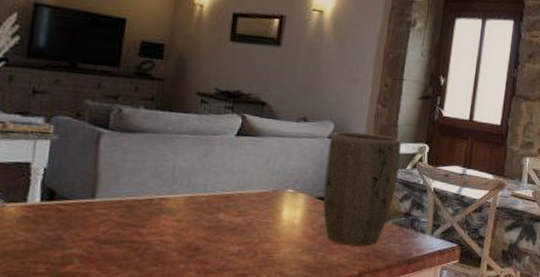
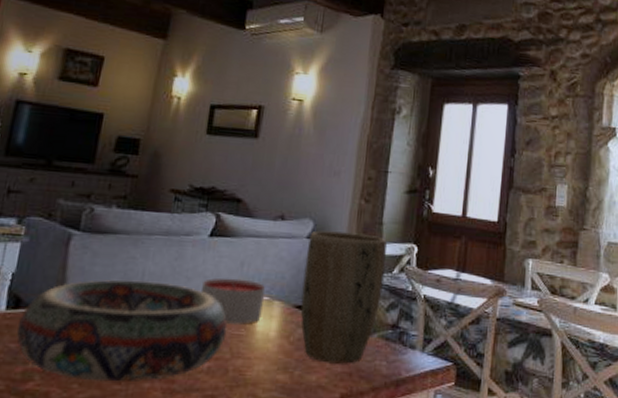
decorative bowl: none [53,174,255,264] -> present [16,280,227,382]
candle: none [230,173,290,214] -> present [202,278,265,324]

